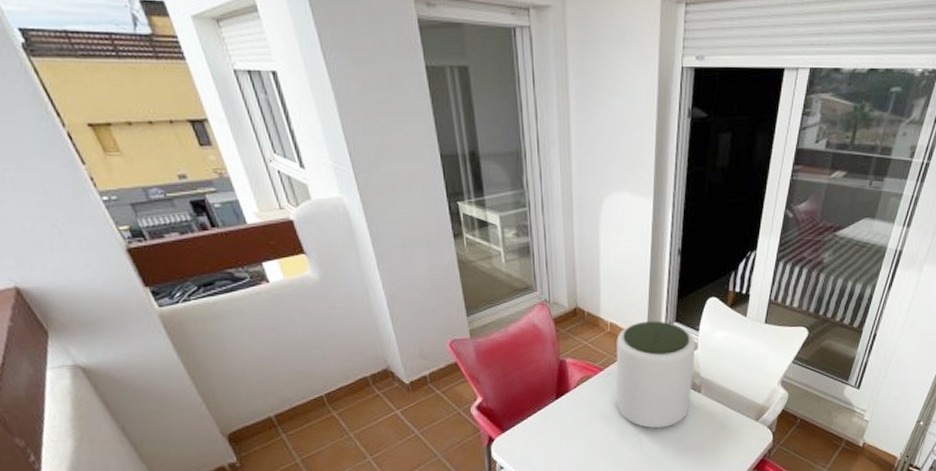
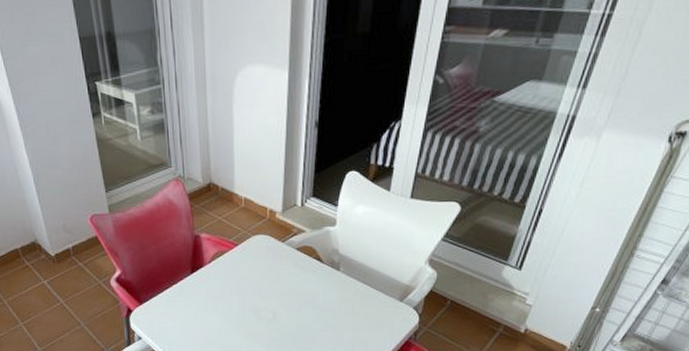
plant pot: present [615,321,696,429] -> none [250,196,334,306]

